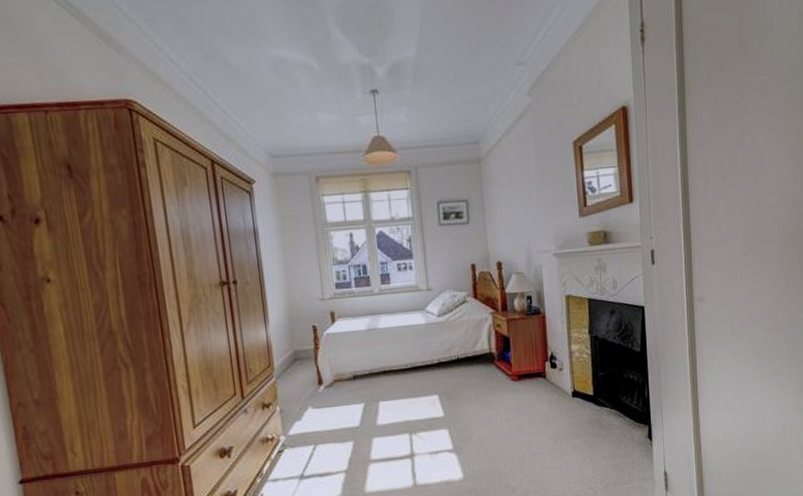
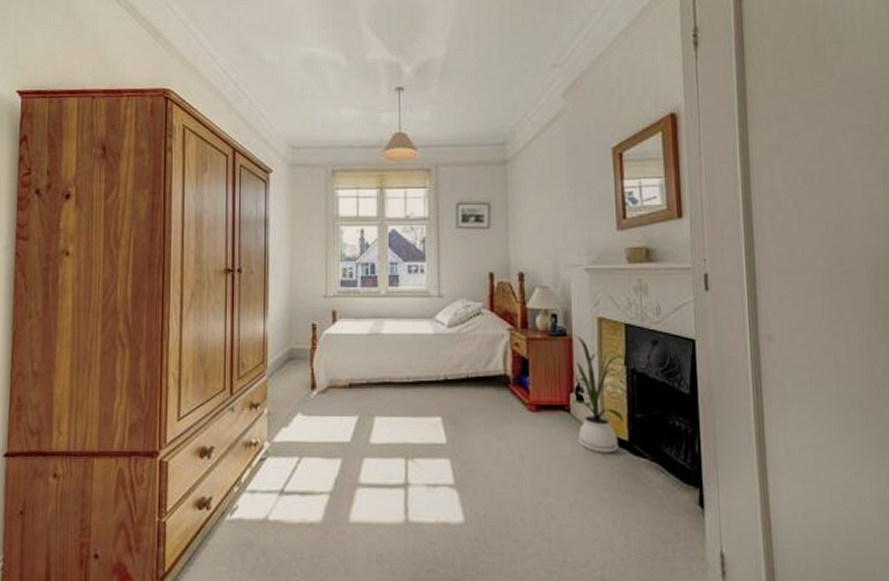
house plant: none [547,312,589,408] -> present [572,335,624,453]

